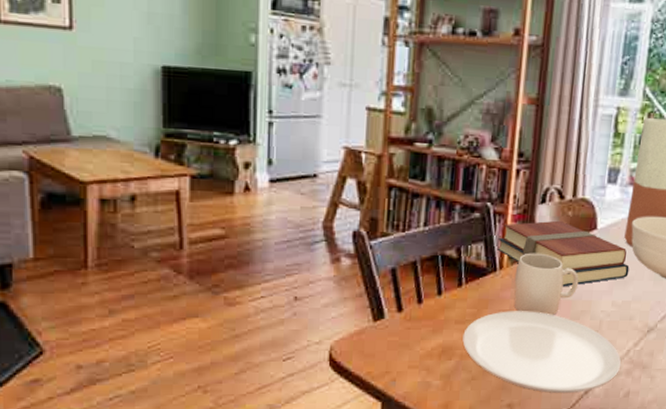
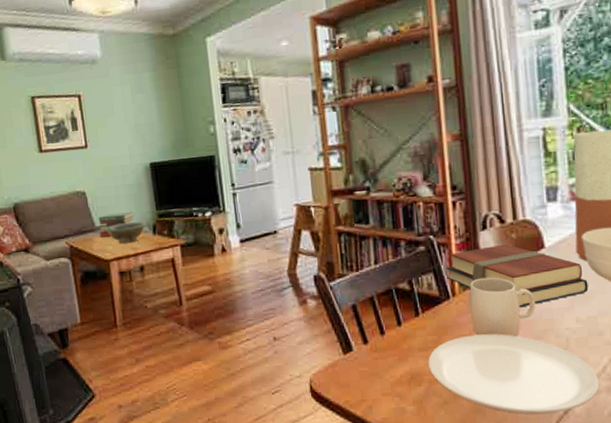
books: none [77,122,130,152] -> present [99,212,134,238]
decorative bowl: none [84,136,149,165] -> present [104,221,148,244]

